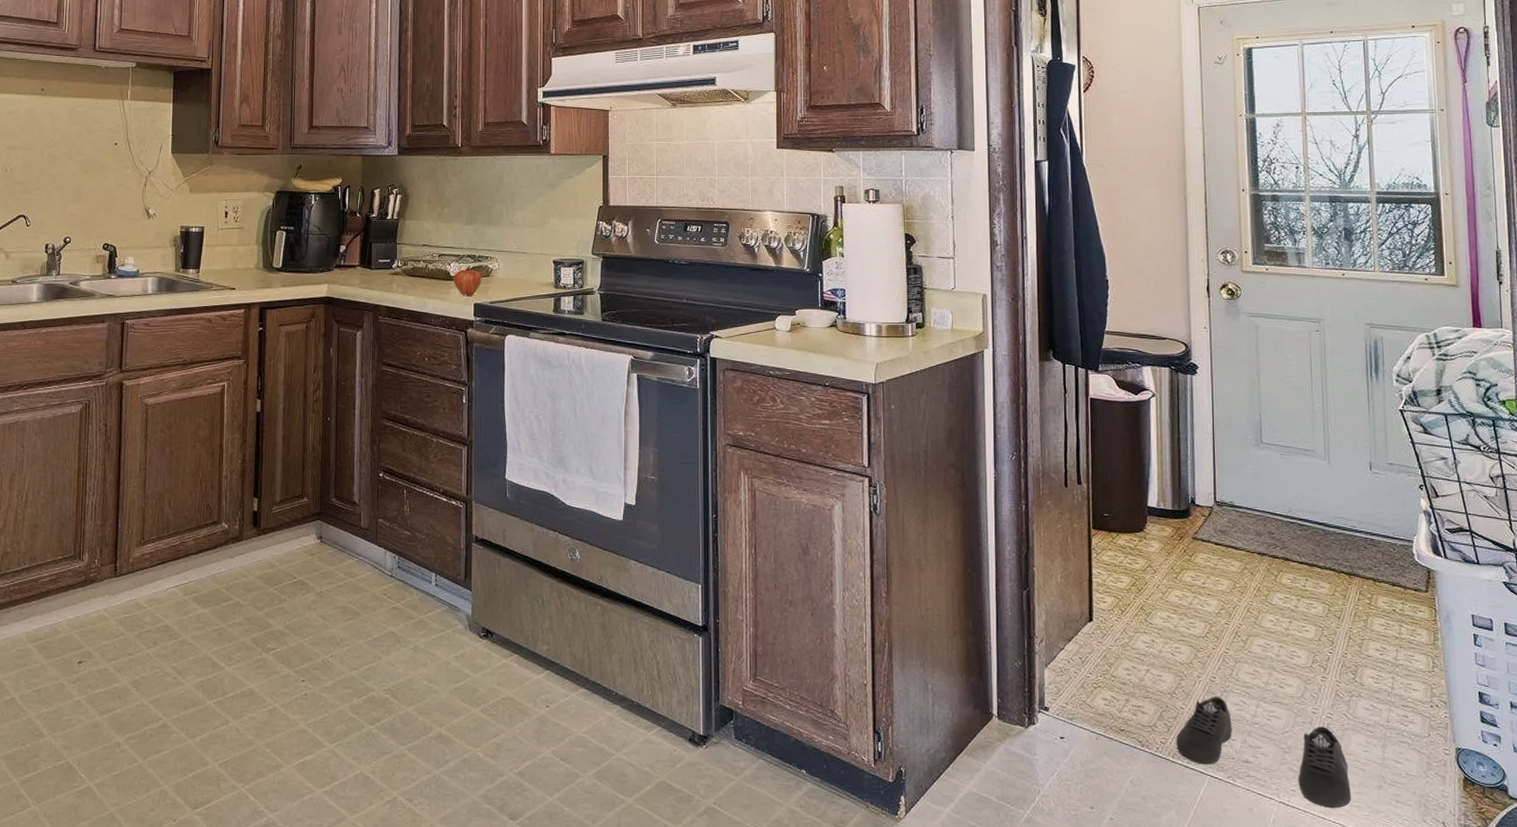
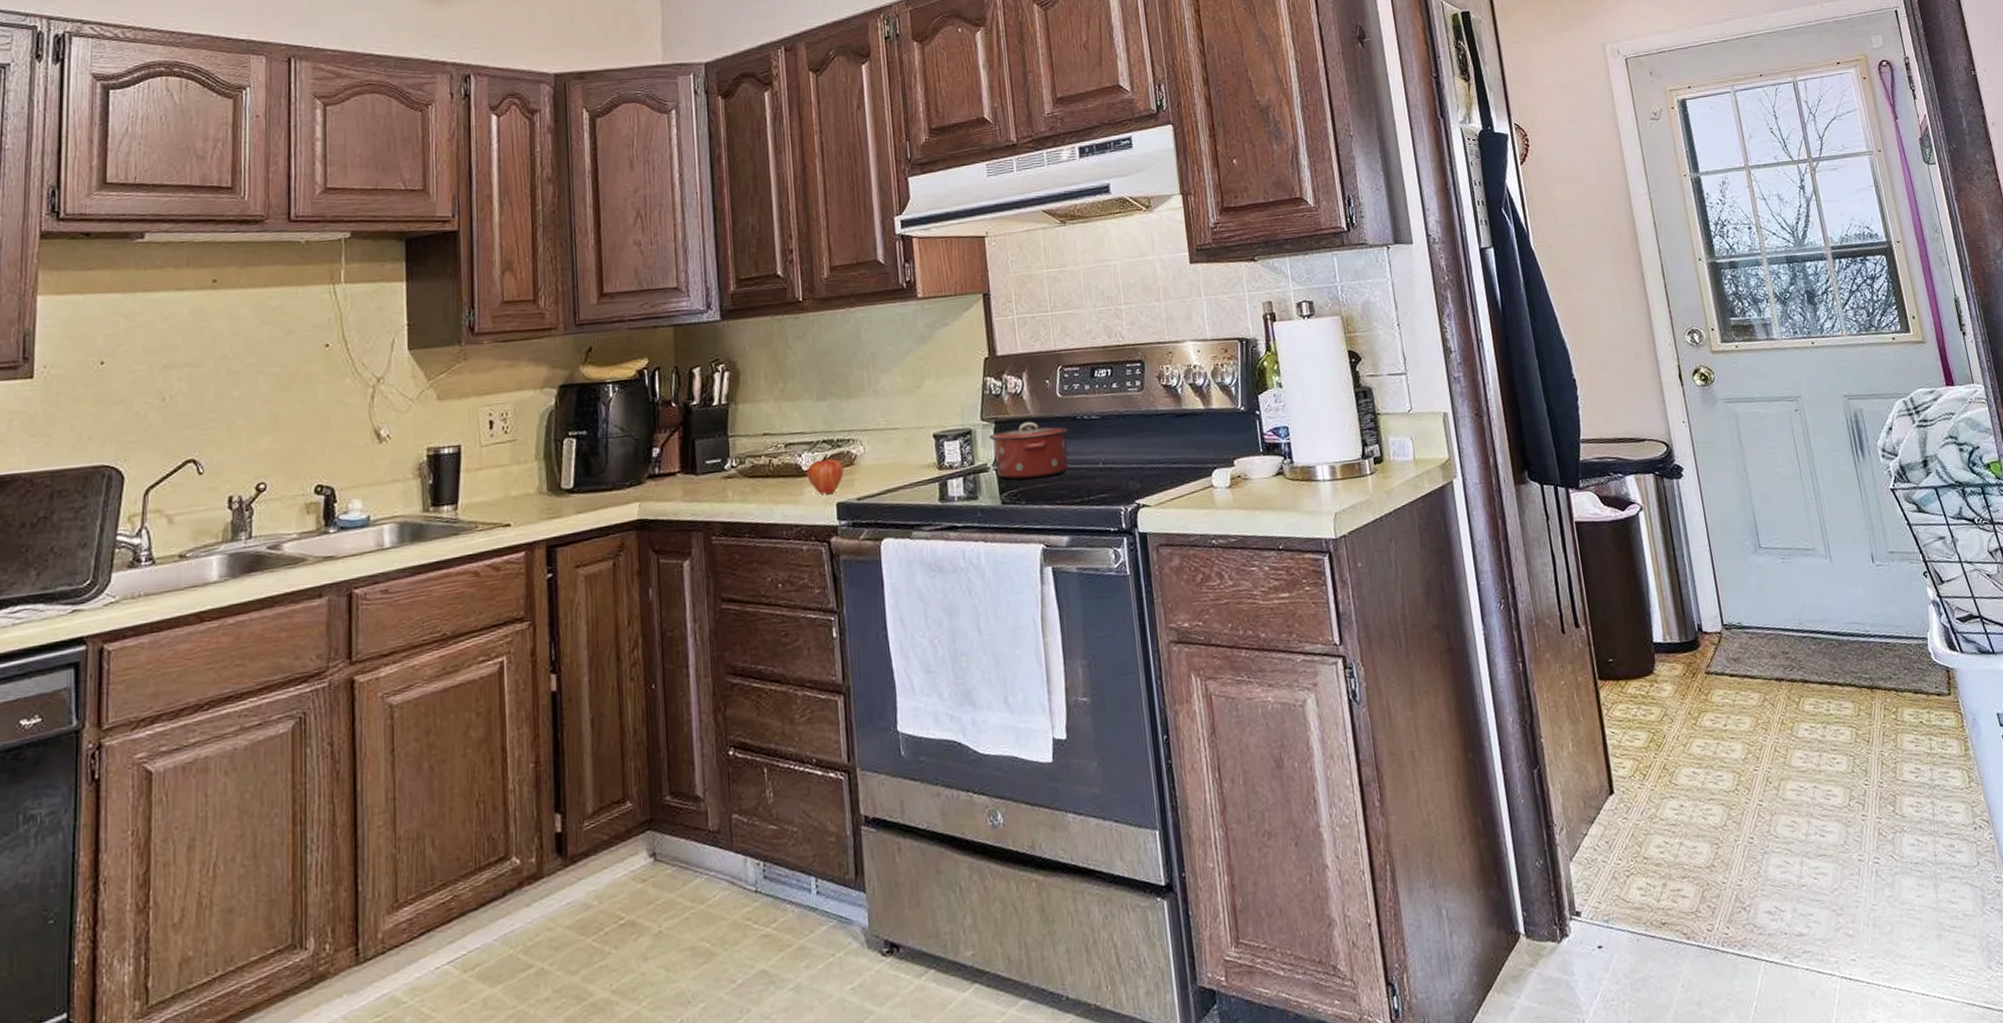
casserole: none [596,259,662,305] -> present [988,421,1069,481]
shoe: present [1176,697,1351,808] -> none [1722,861,1913,974]

